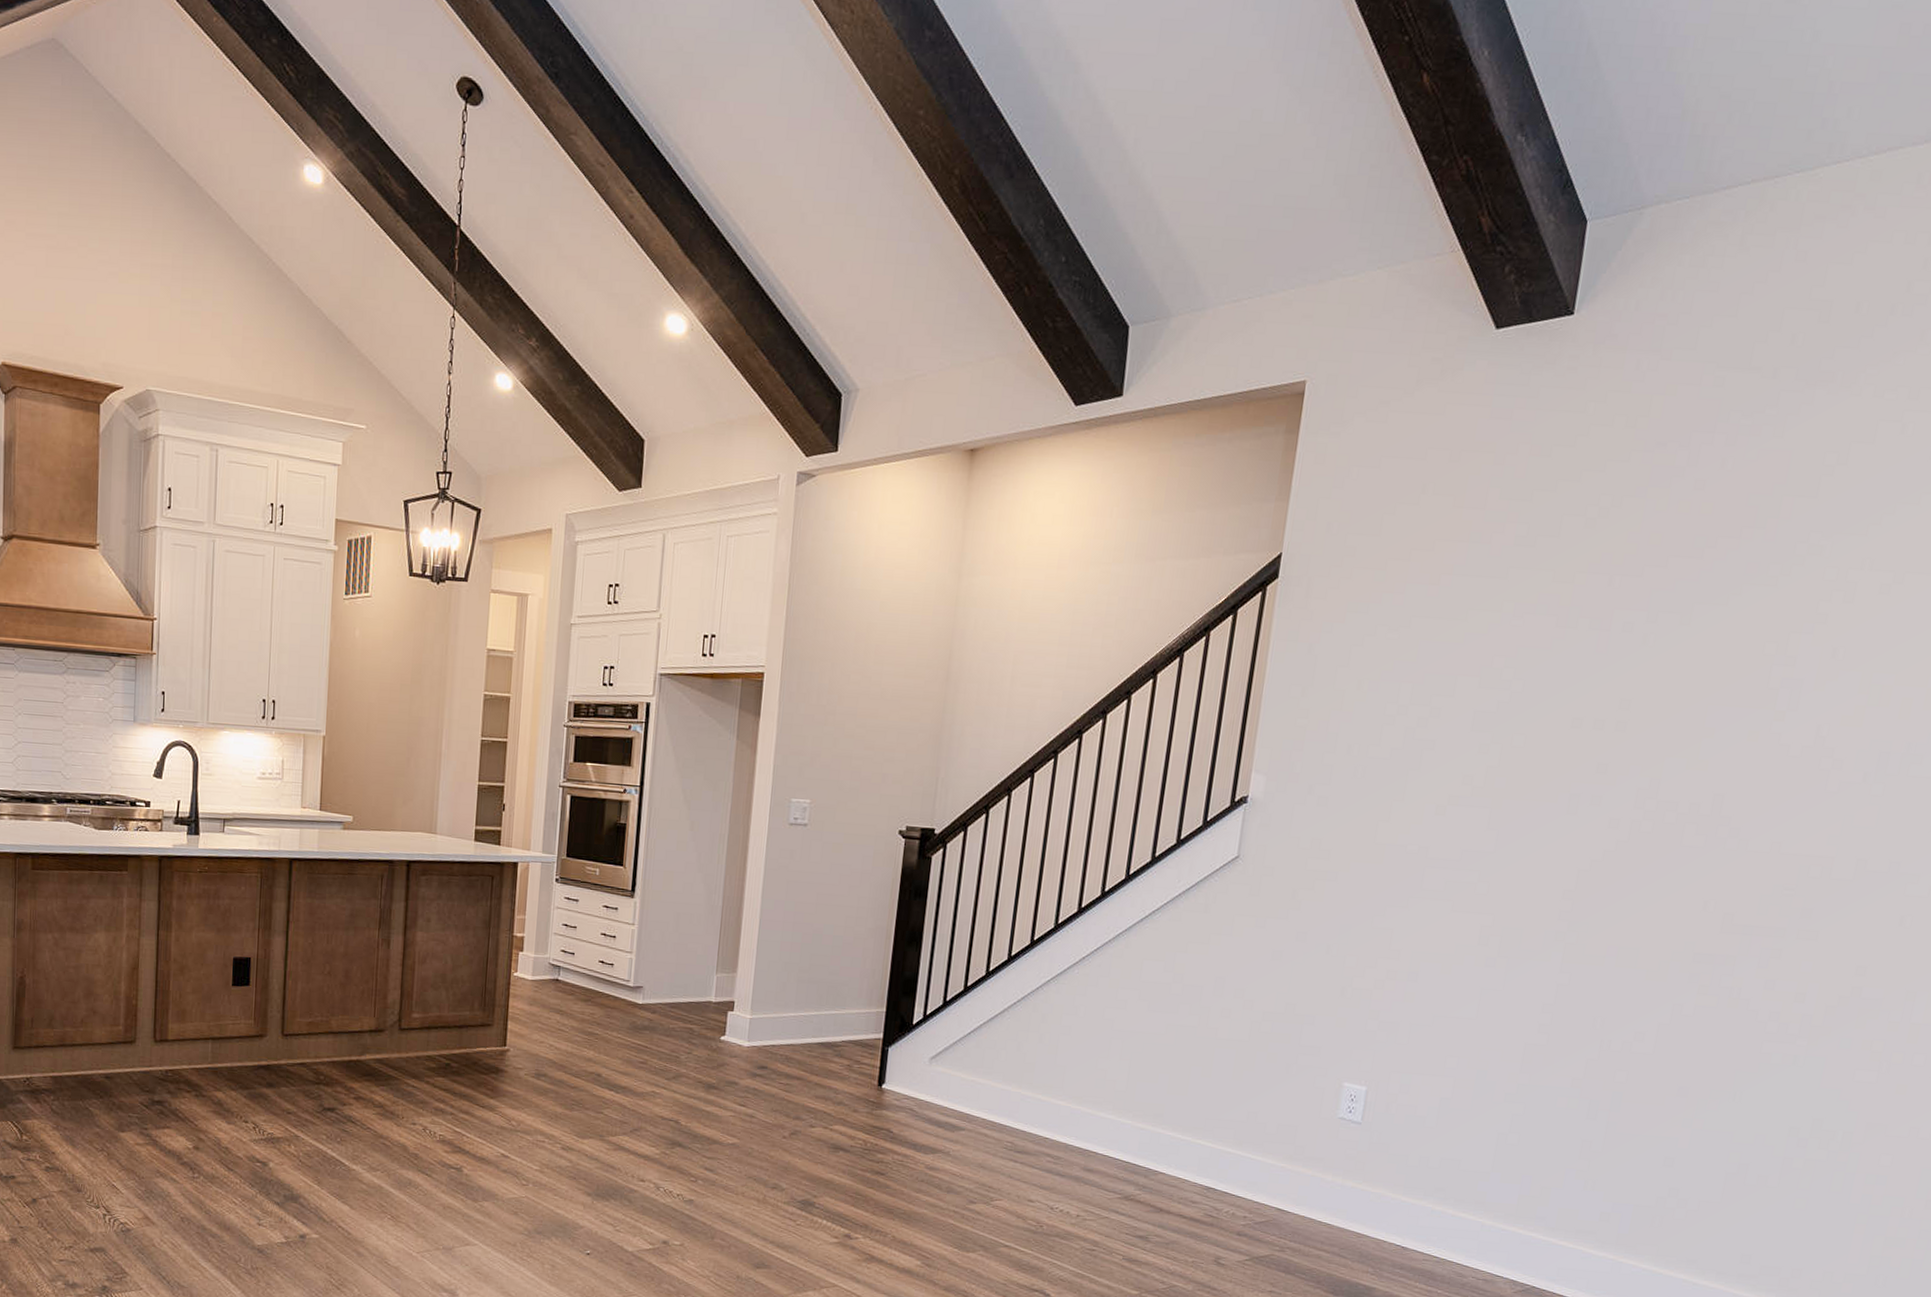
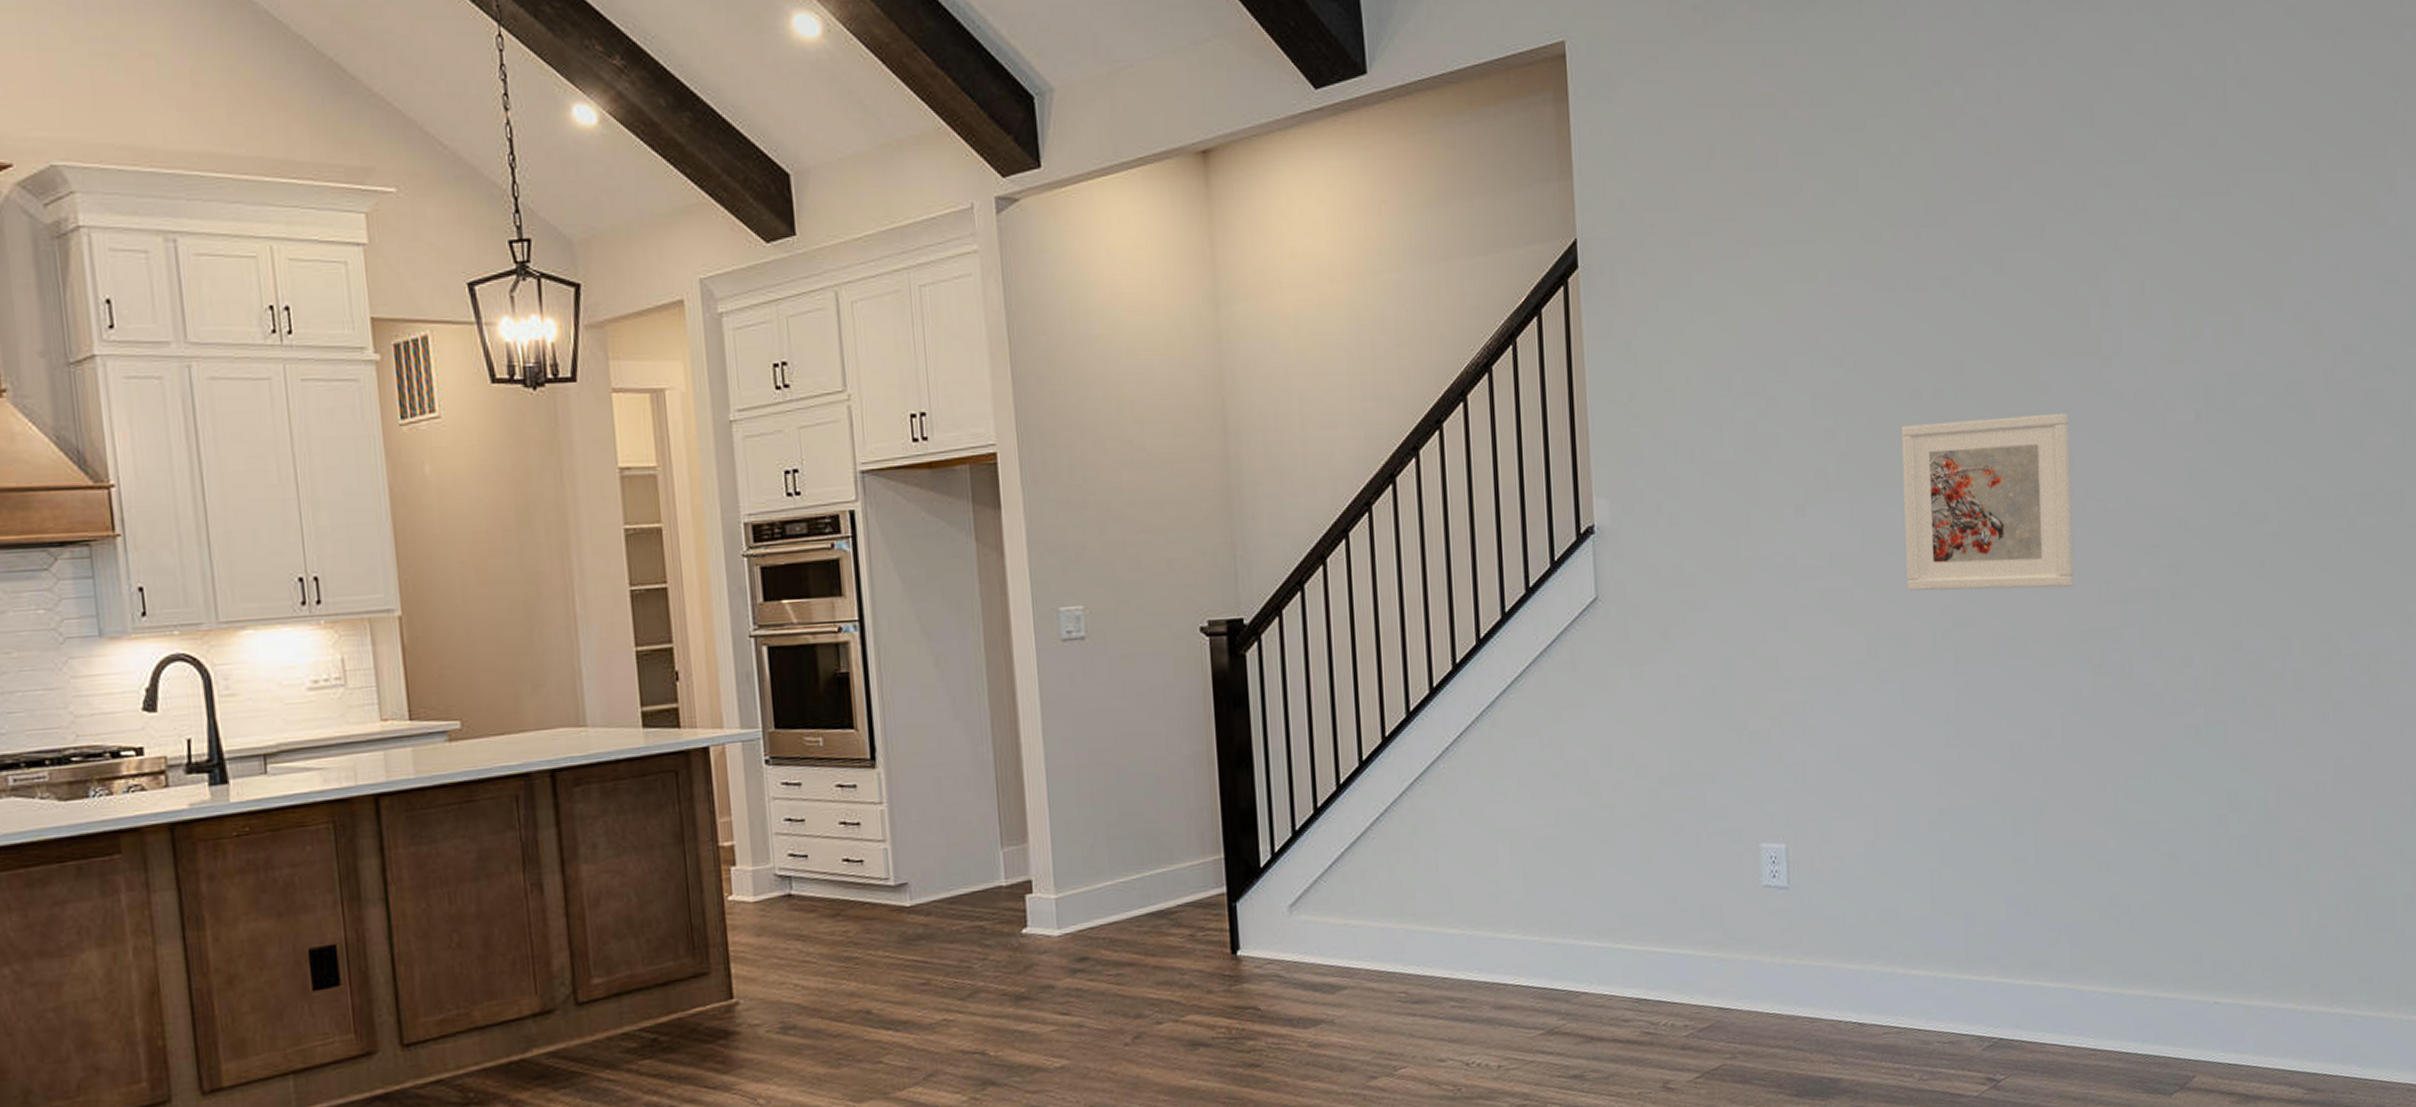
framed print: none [1530,749,1728,913] -> present [1901,412,2074,591]

